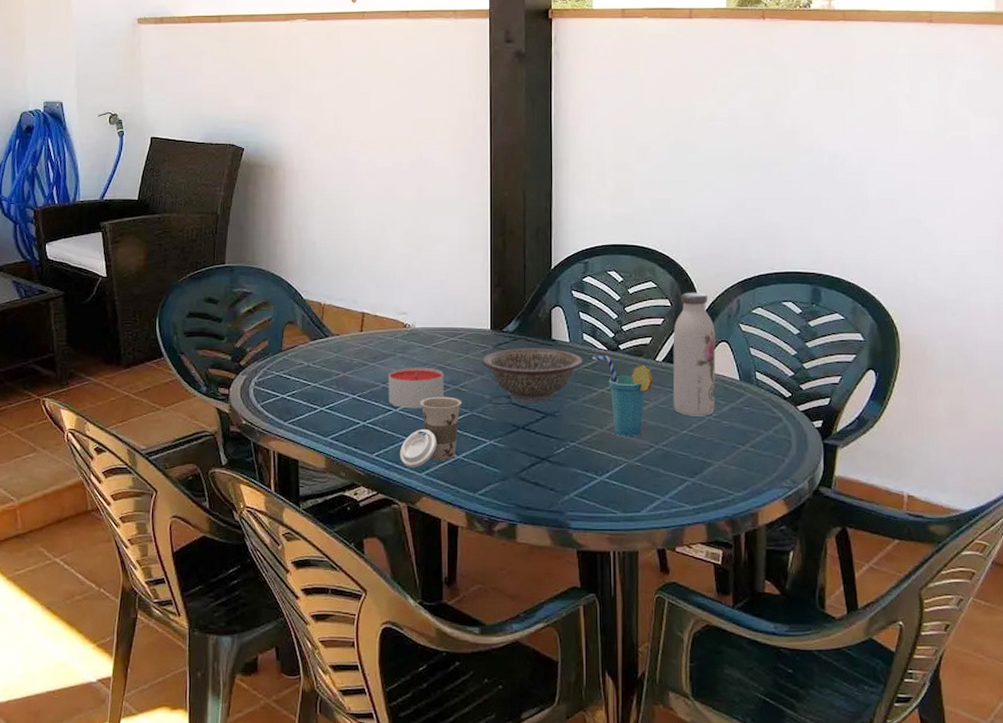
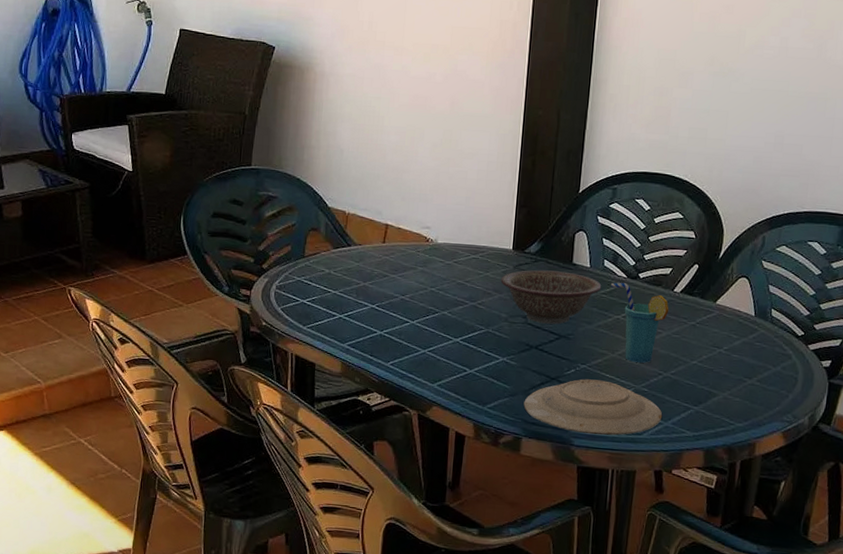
candle: present [388,367,444,409] -> none [406,281,463,323]
cup: present [400,396,462,468] -> none [414,311,479,378]
plate: none [515,457,659,516] -> present [523,379,663,436]
water bottle: present [673,292,716,416] -> none [686,225,737,349]

